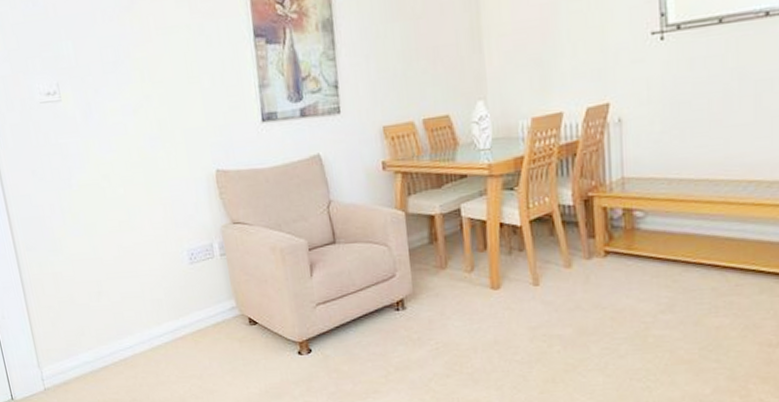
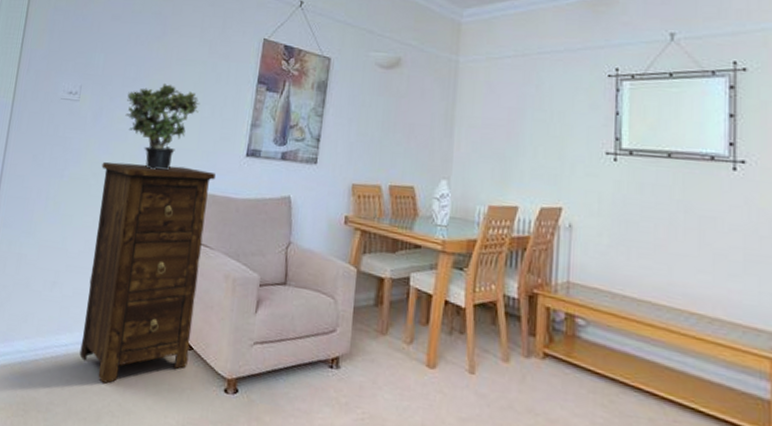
cabinet: none [109,146,256,372] -> present [79,161,215,384]
potted plant: none [113,60,197,158] -> present [125,84,201,171]

